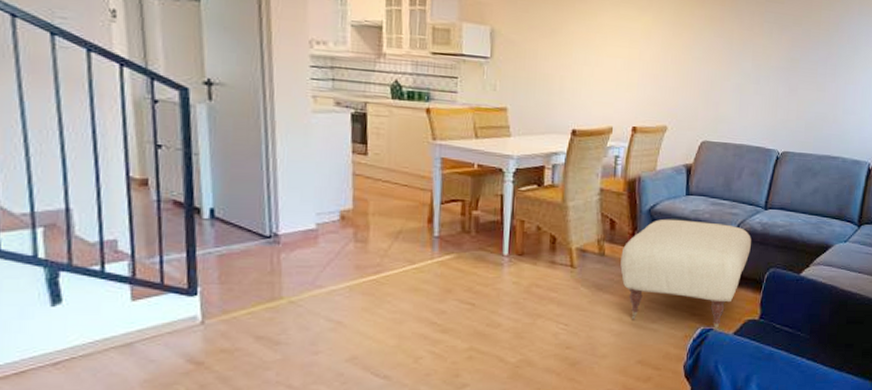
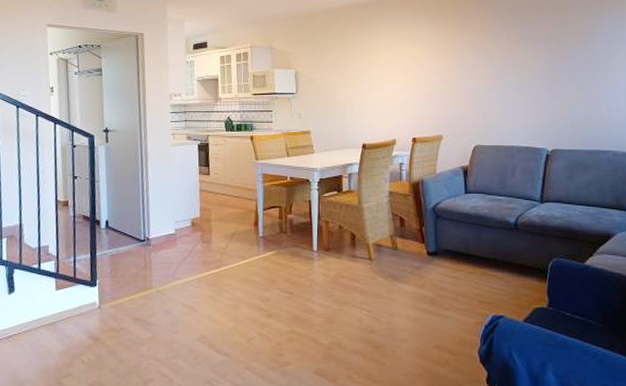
ottoman: present [620,219,751,331] -> none [412,215,531,319]

